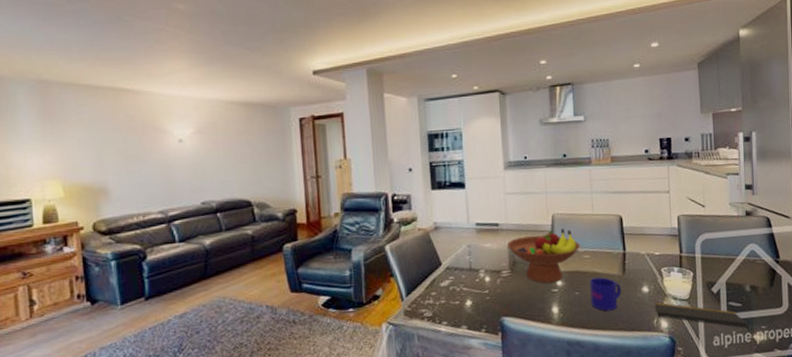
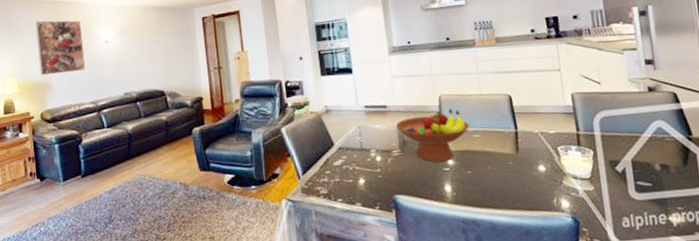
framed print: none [87,110,154,178] -> present [35,20,86,76]
mug: present [590,277,621,311] -> none [482,156,516,190]
notepad: present [654,302,751,338] -> none [552,181,666,219]

